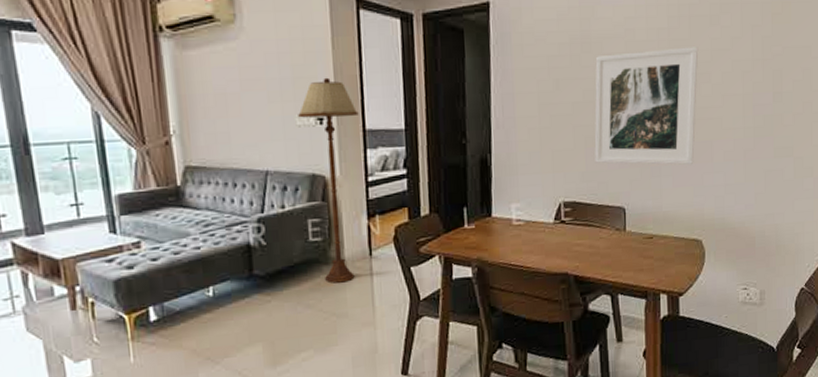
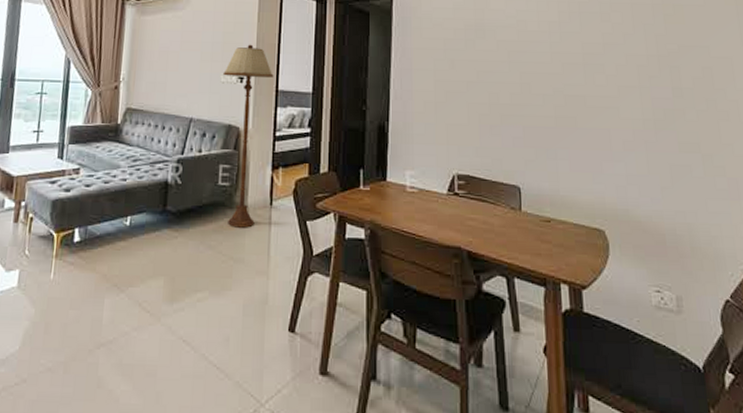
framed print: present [594,47,699,165] -> none [488,39,591,152]

